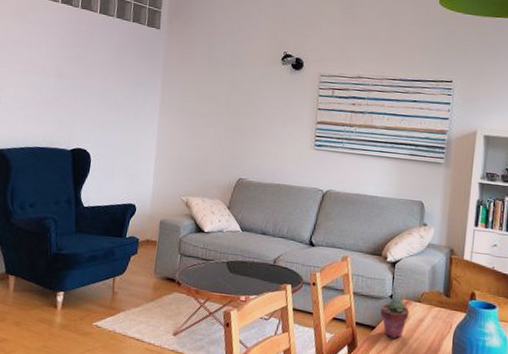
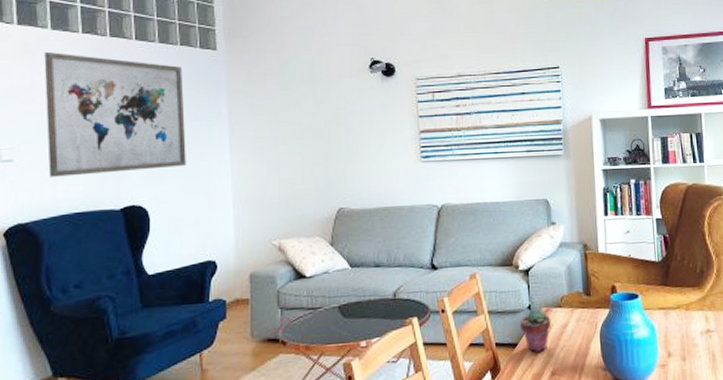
wall art: none [23,14,132,123] -> present [44,51,186,177]

